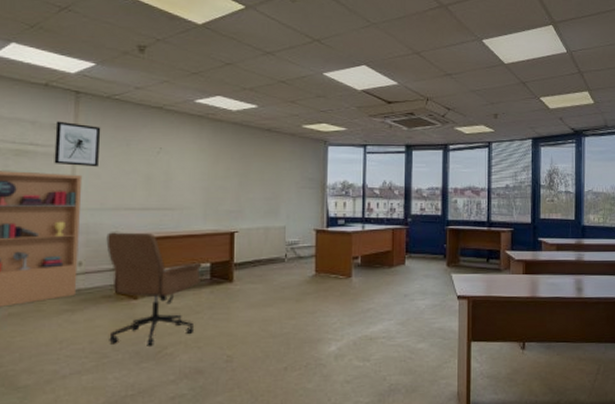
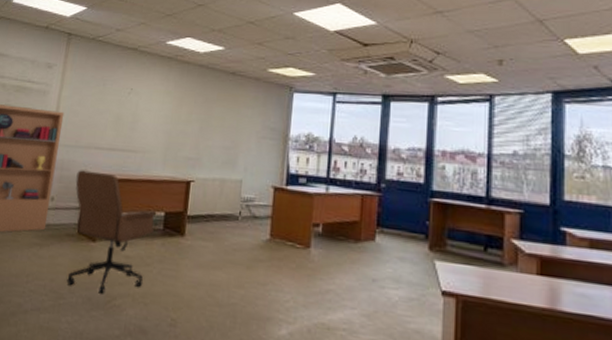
wall art: present [54,121,101,167] -> none [44,60,85,106]

